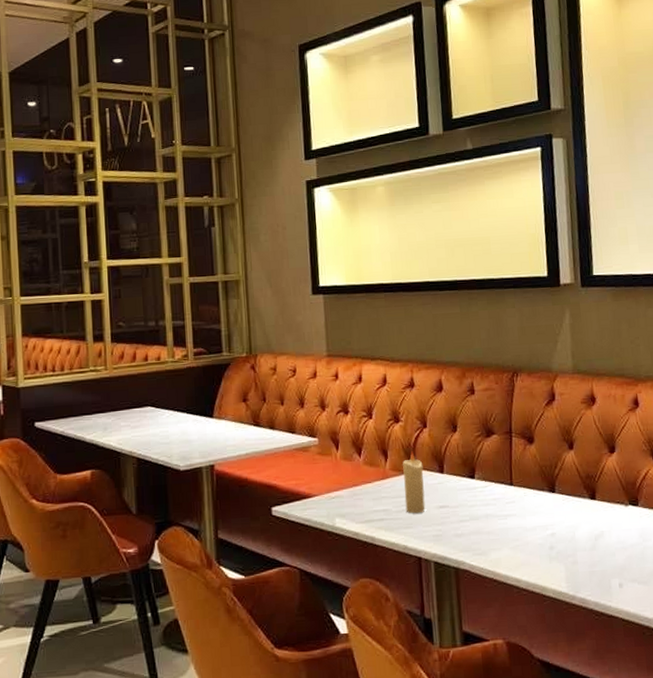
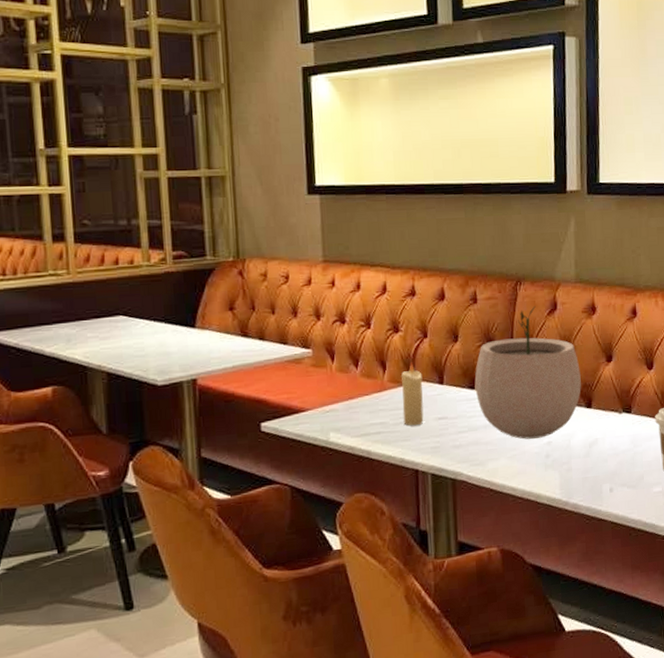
plant pot: none [474,396,584,530] -> present [474,305,581,440]

